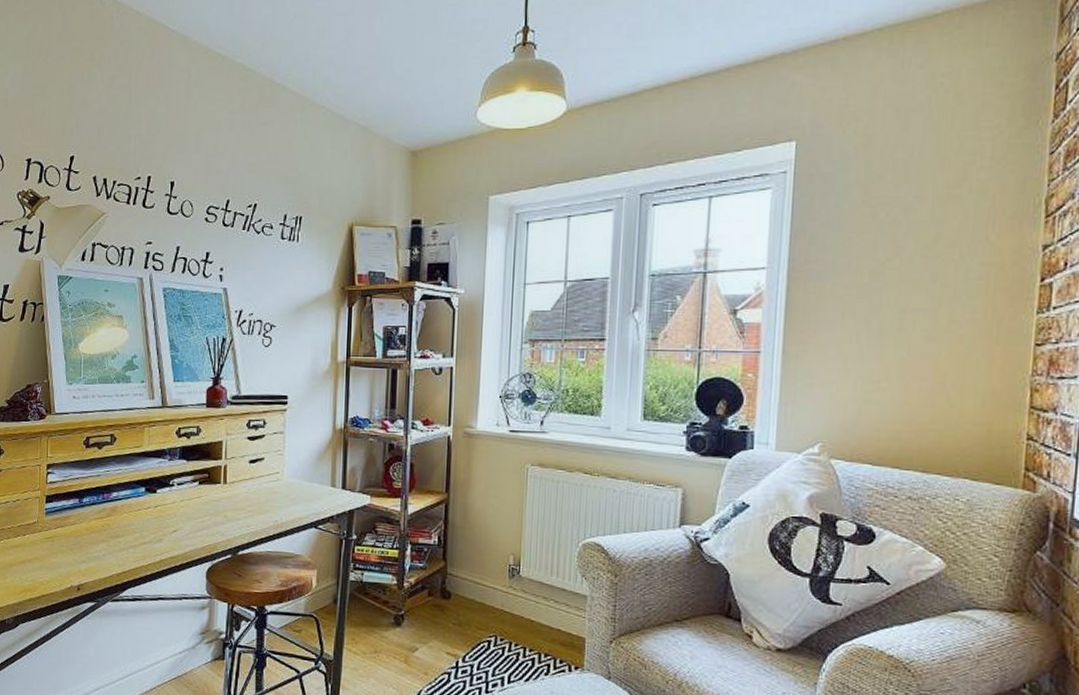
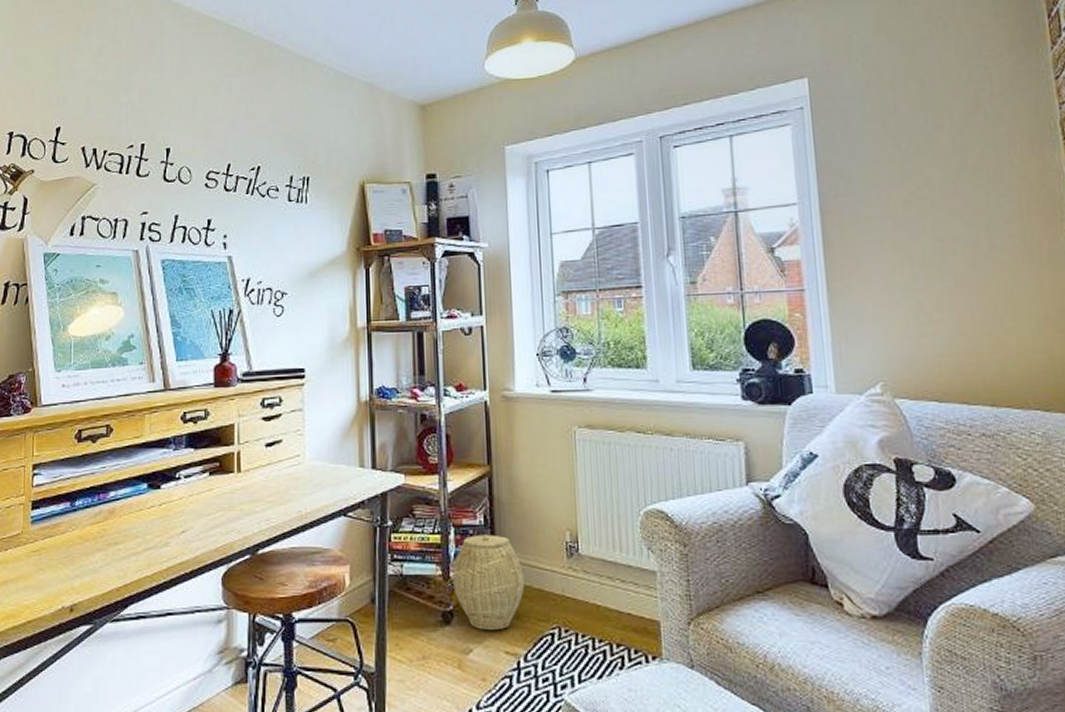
woven basket: none [406,552,469,635] -> present [453,534,525,631]

